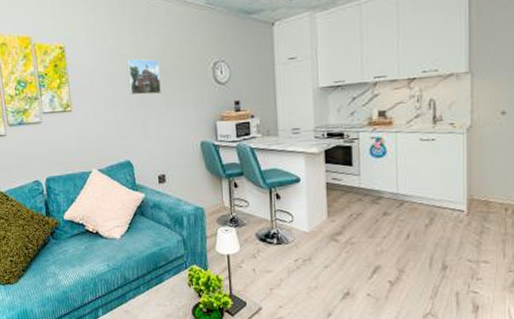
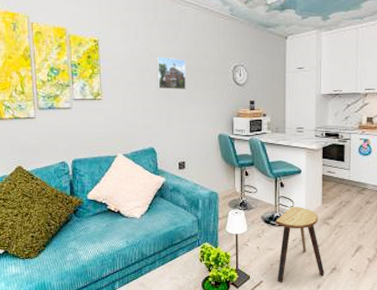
stool: none [272,220,335,311] -> present [275,206,325,283]

